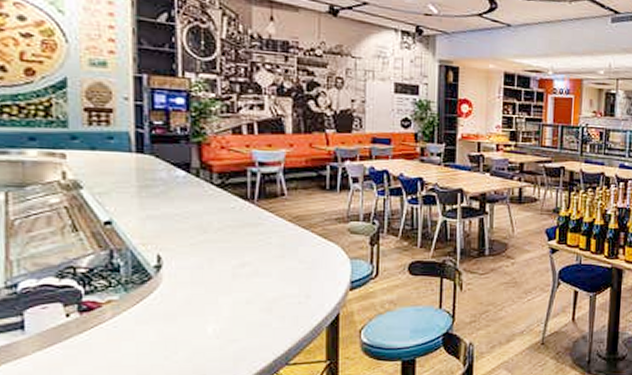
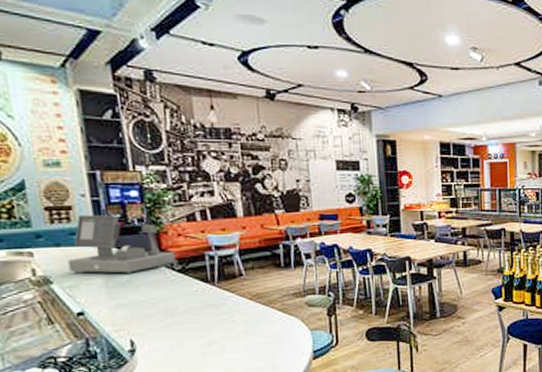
cash register: none [101,118,216,185] -> present [67,214,177,275]

